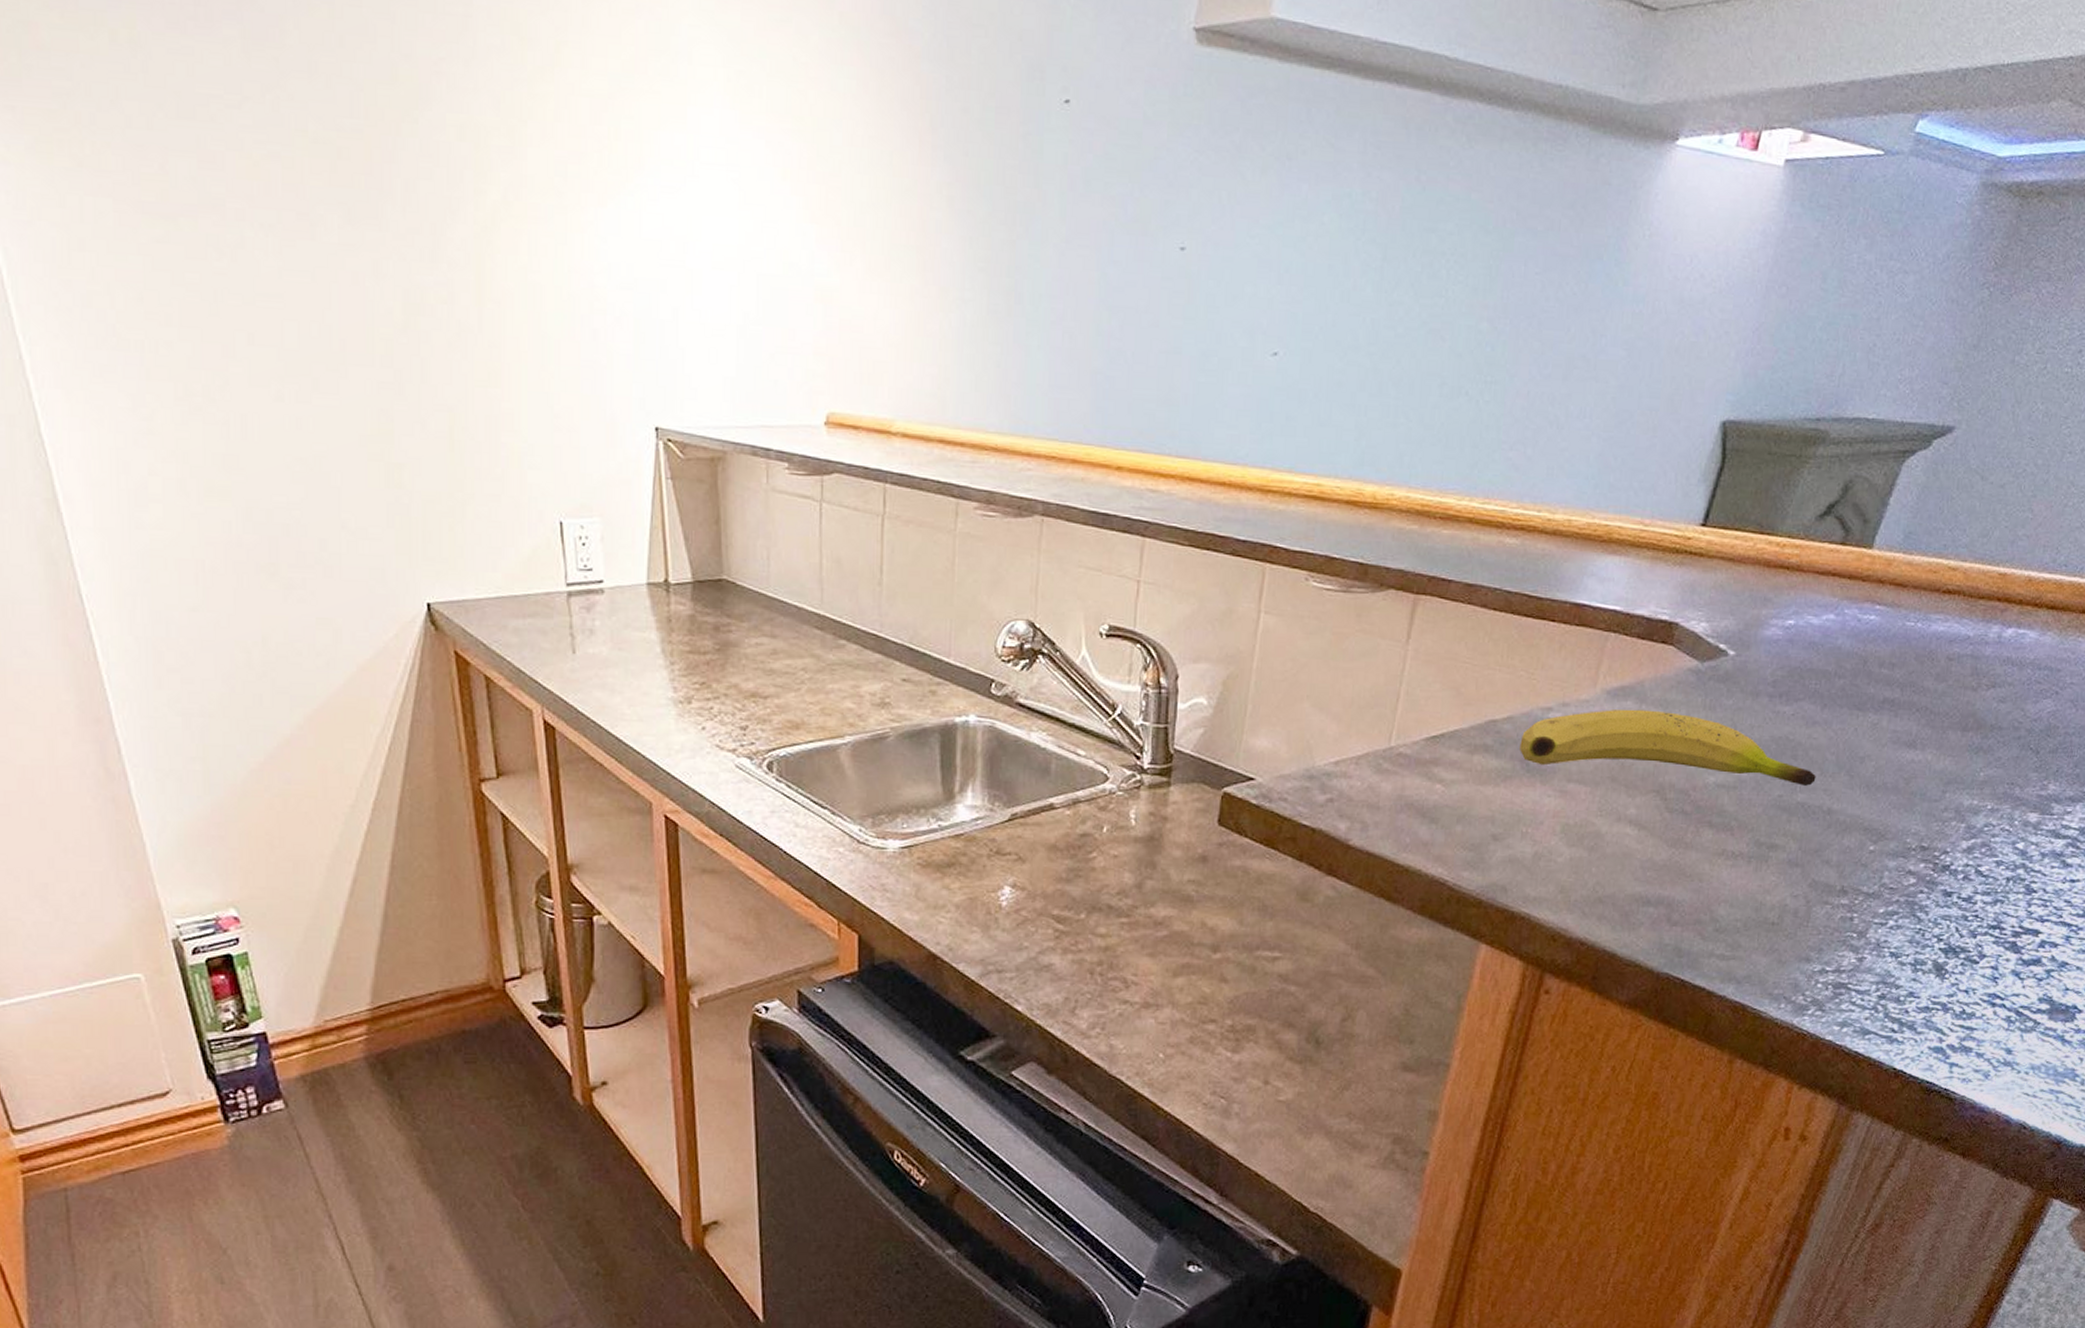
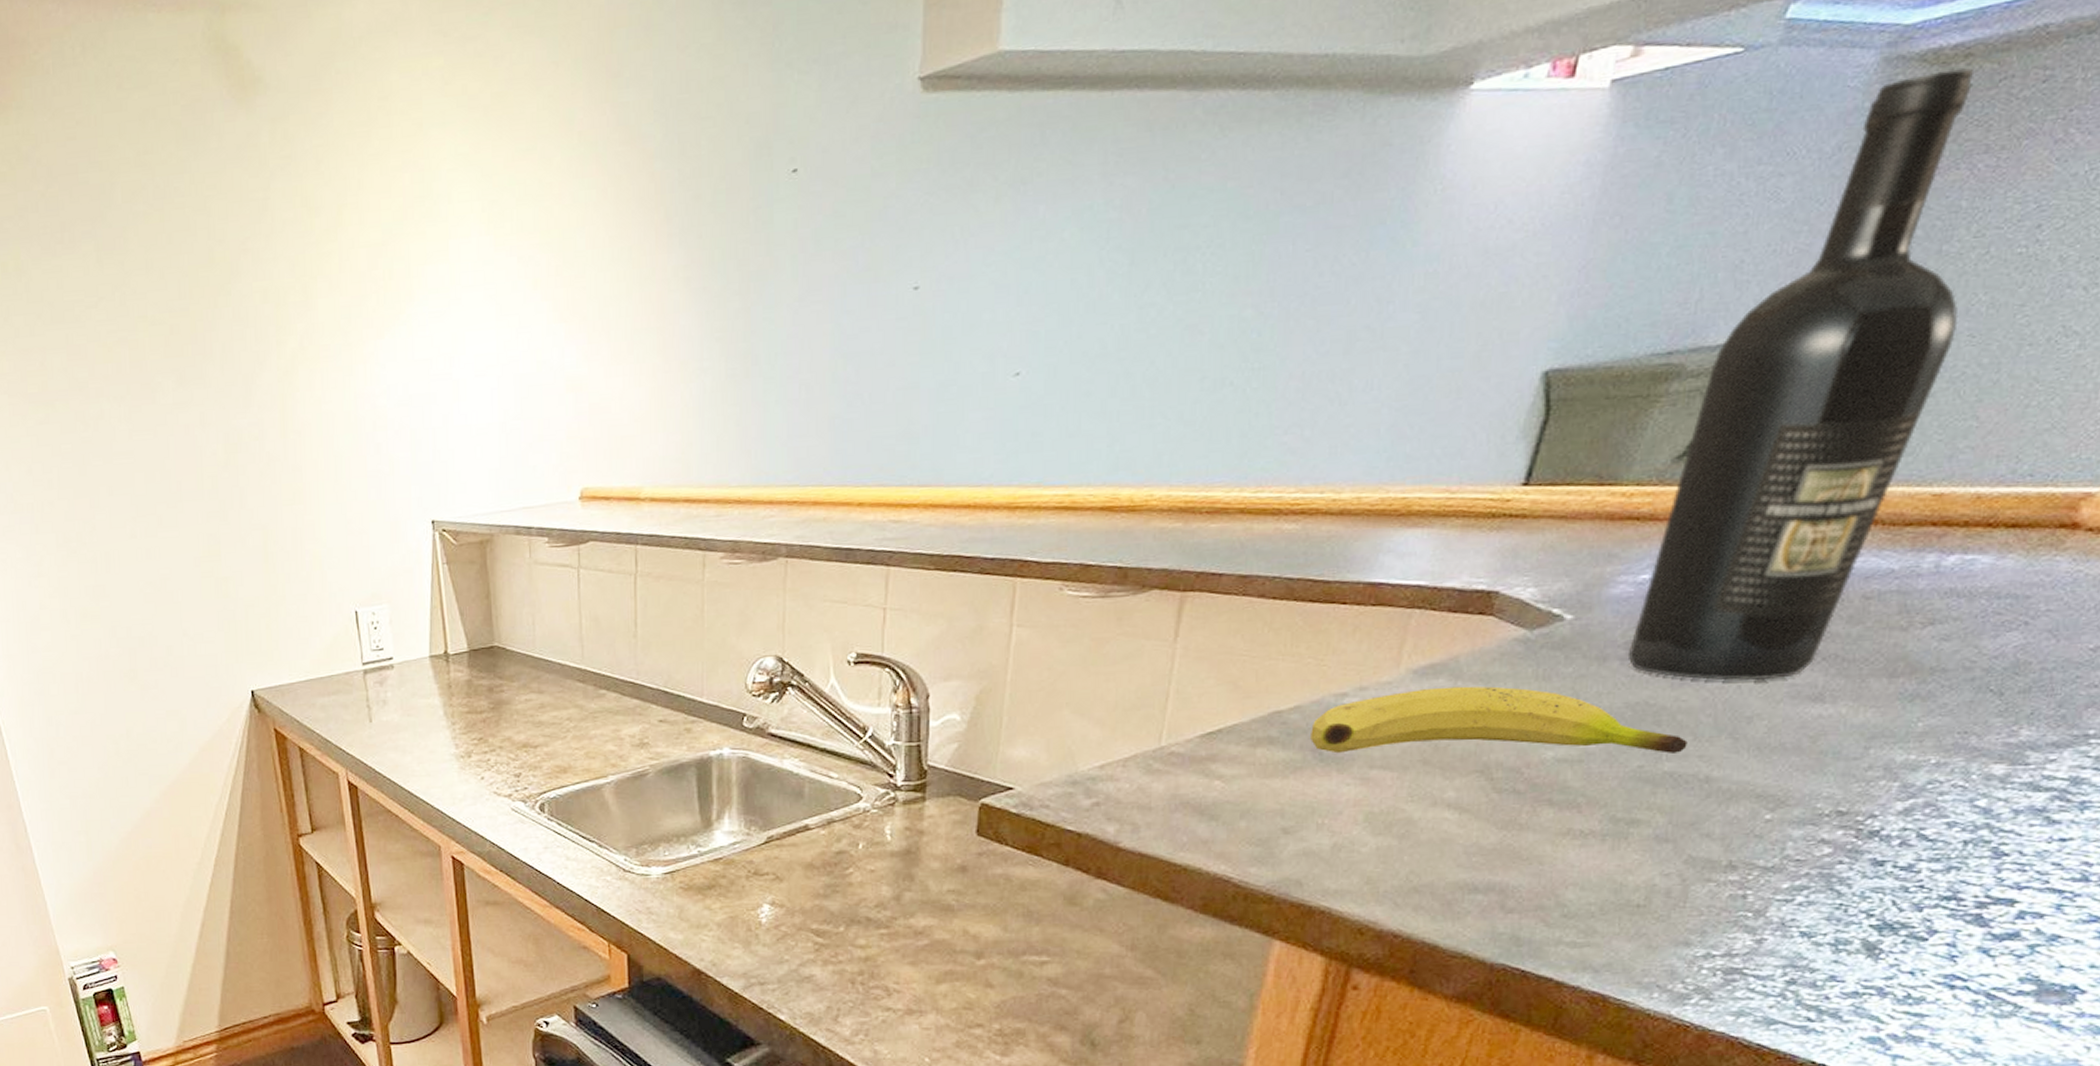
wine bottle: none [1775,203,2044,726] -> present [1627,68,1975,681]

